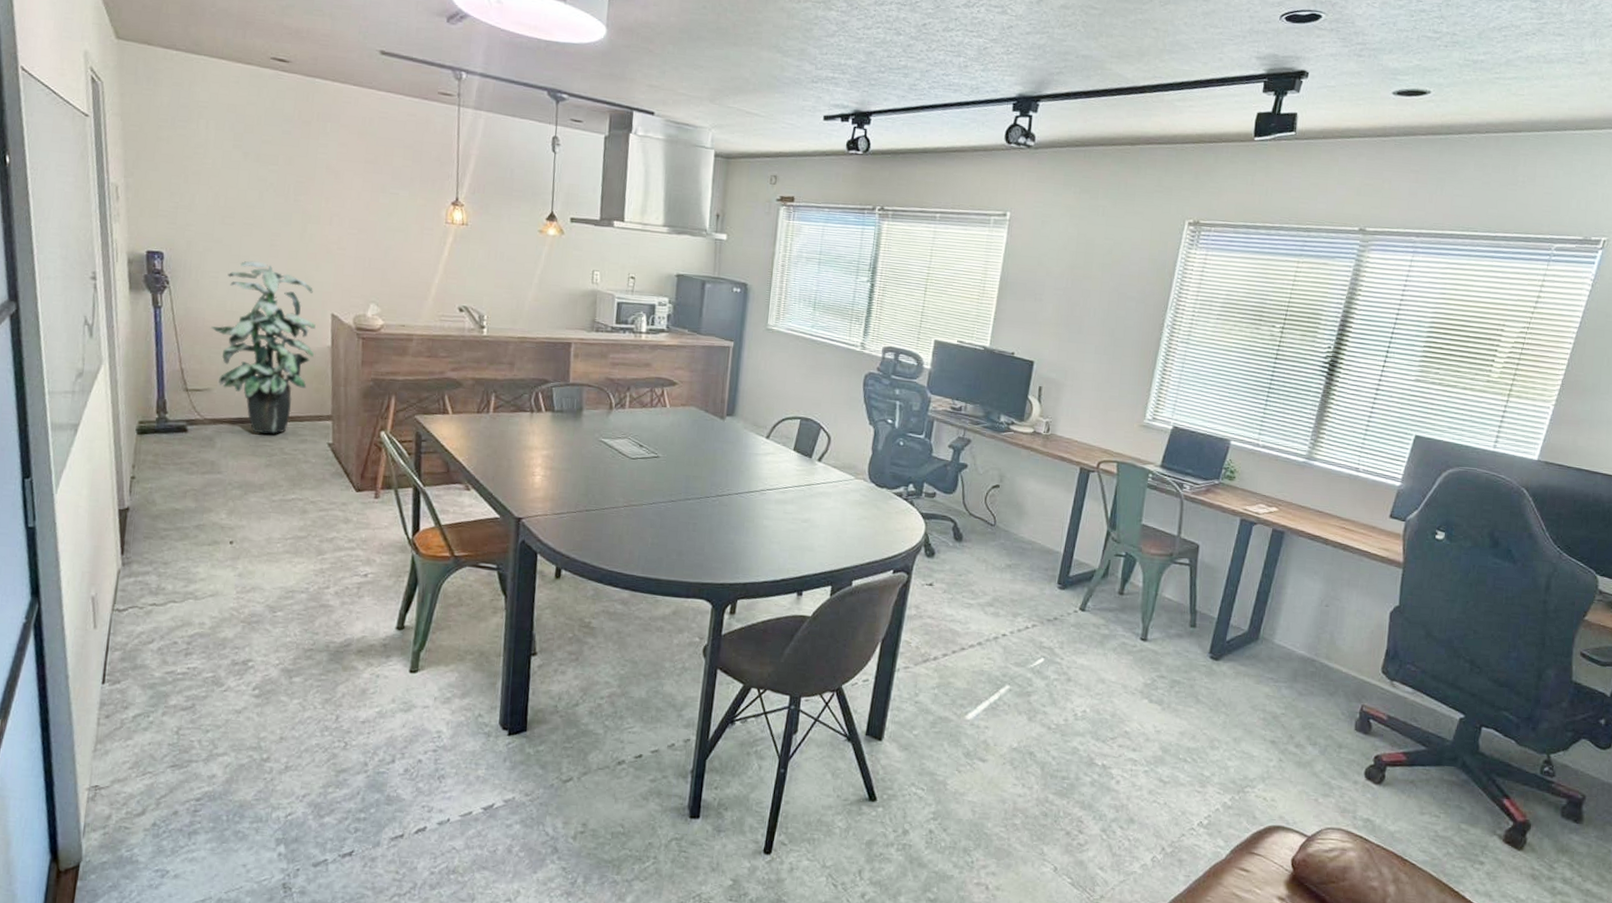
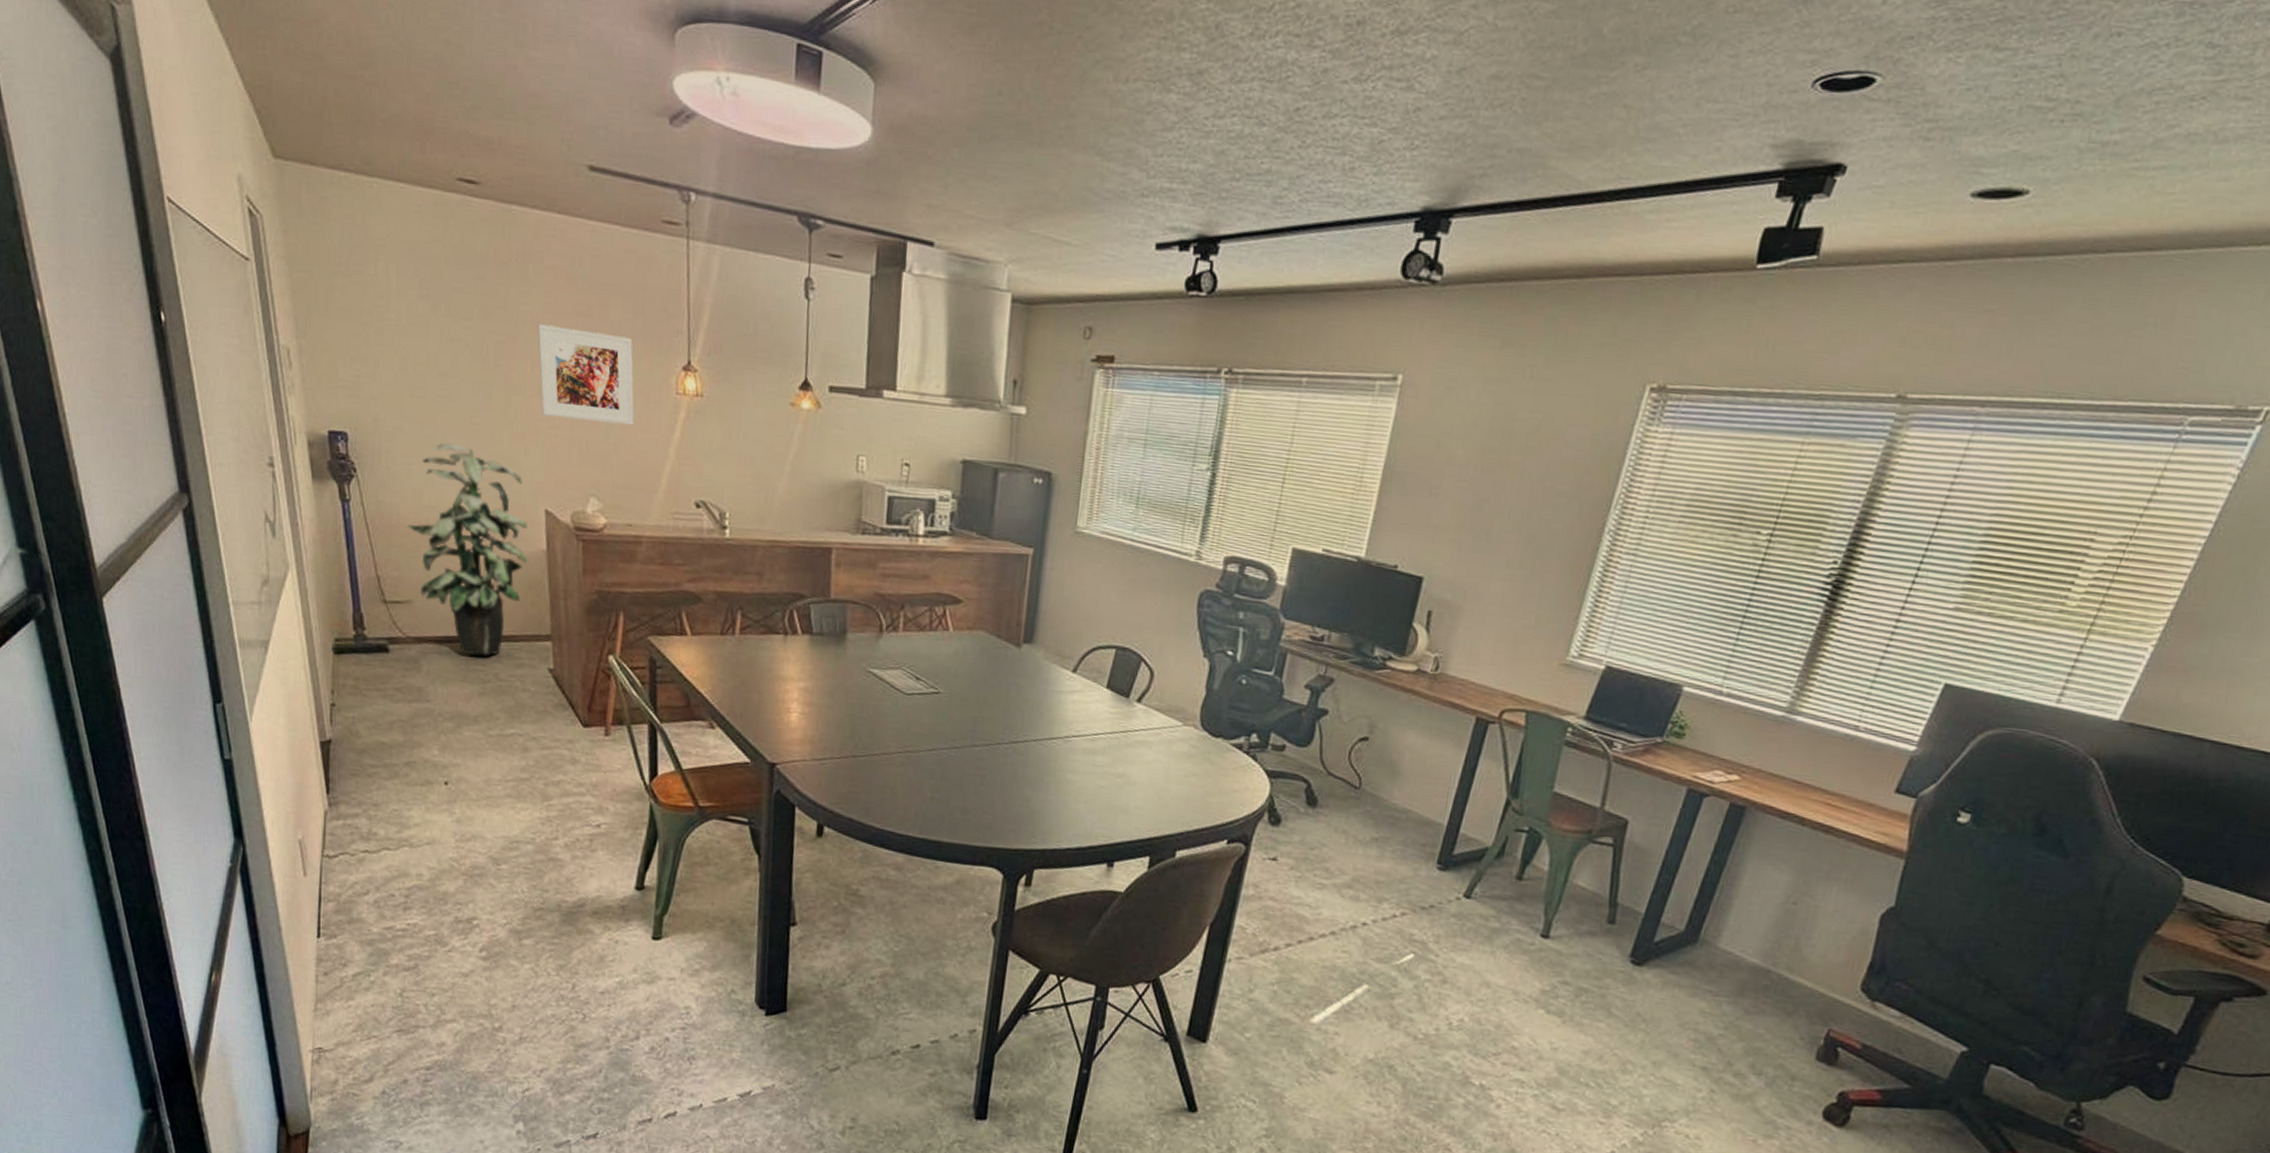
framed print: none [332,169,411,247] -> present [538,324,634,426]

